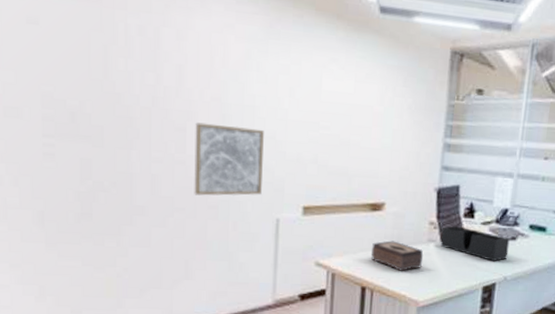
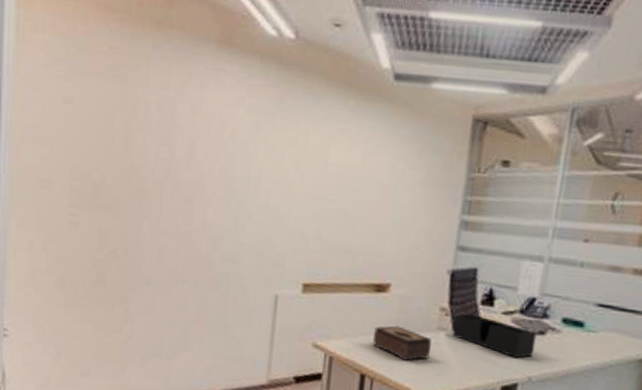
wall art: present [194,122,264,196] -> none [197,195,268,270]

